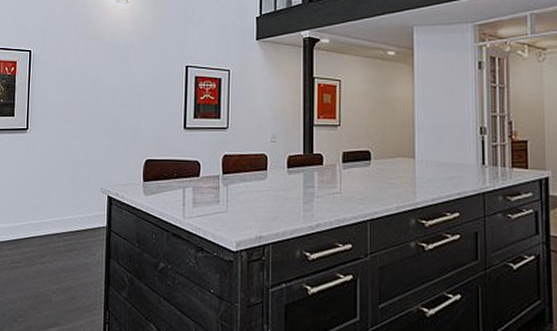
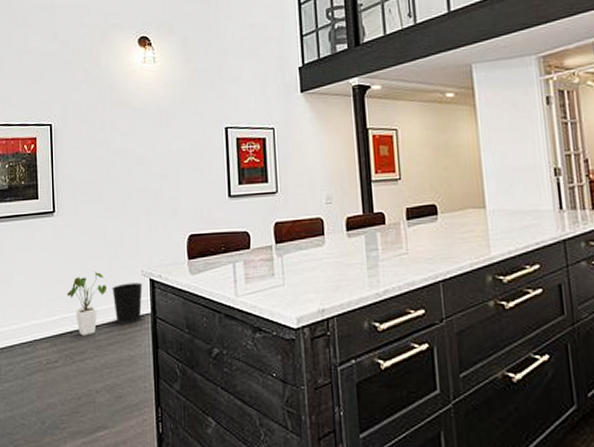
house plant: none [33,184,69,242] -> present [67,271,106,336]
wastebasket: none [73,198,101,234] -> present [112,282,143,323]

